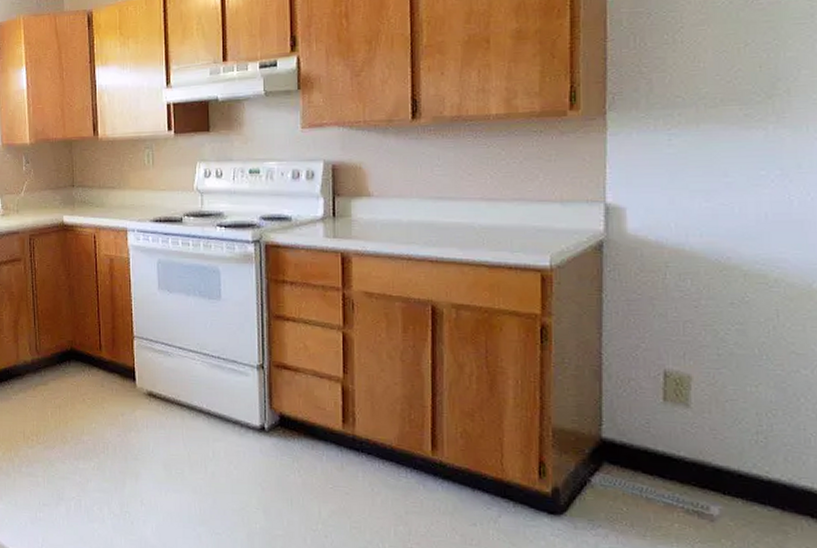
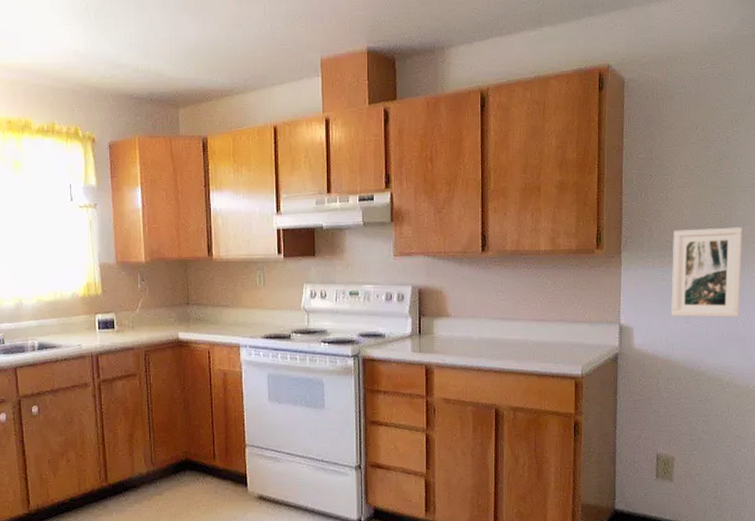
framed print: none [683,72,798,194] -> present [671,227,743,318]

